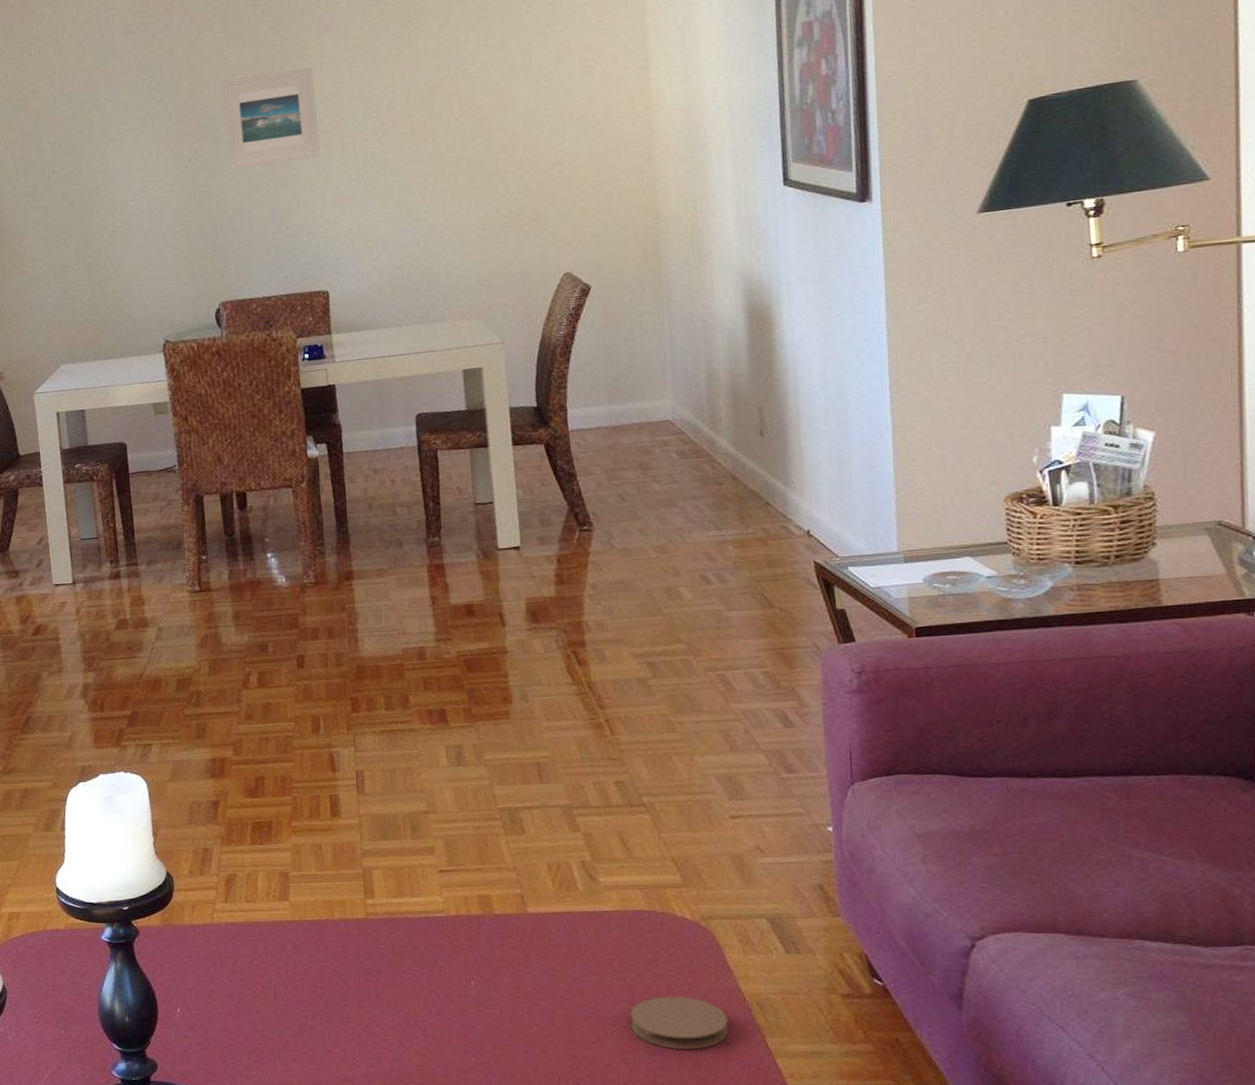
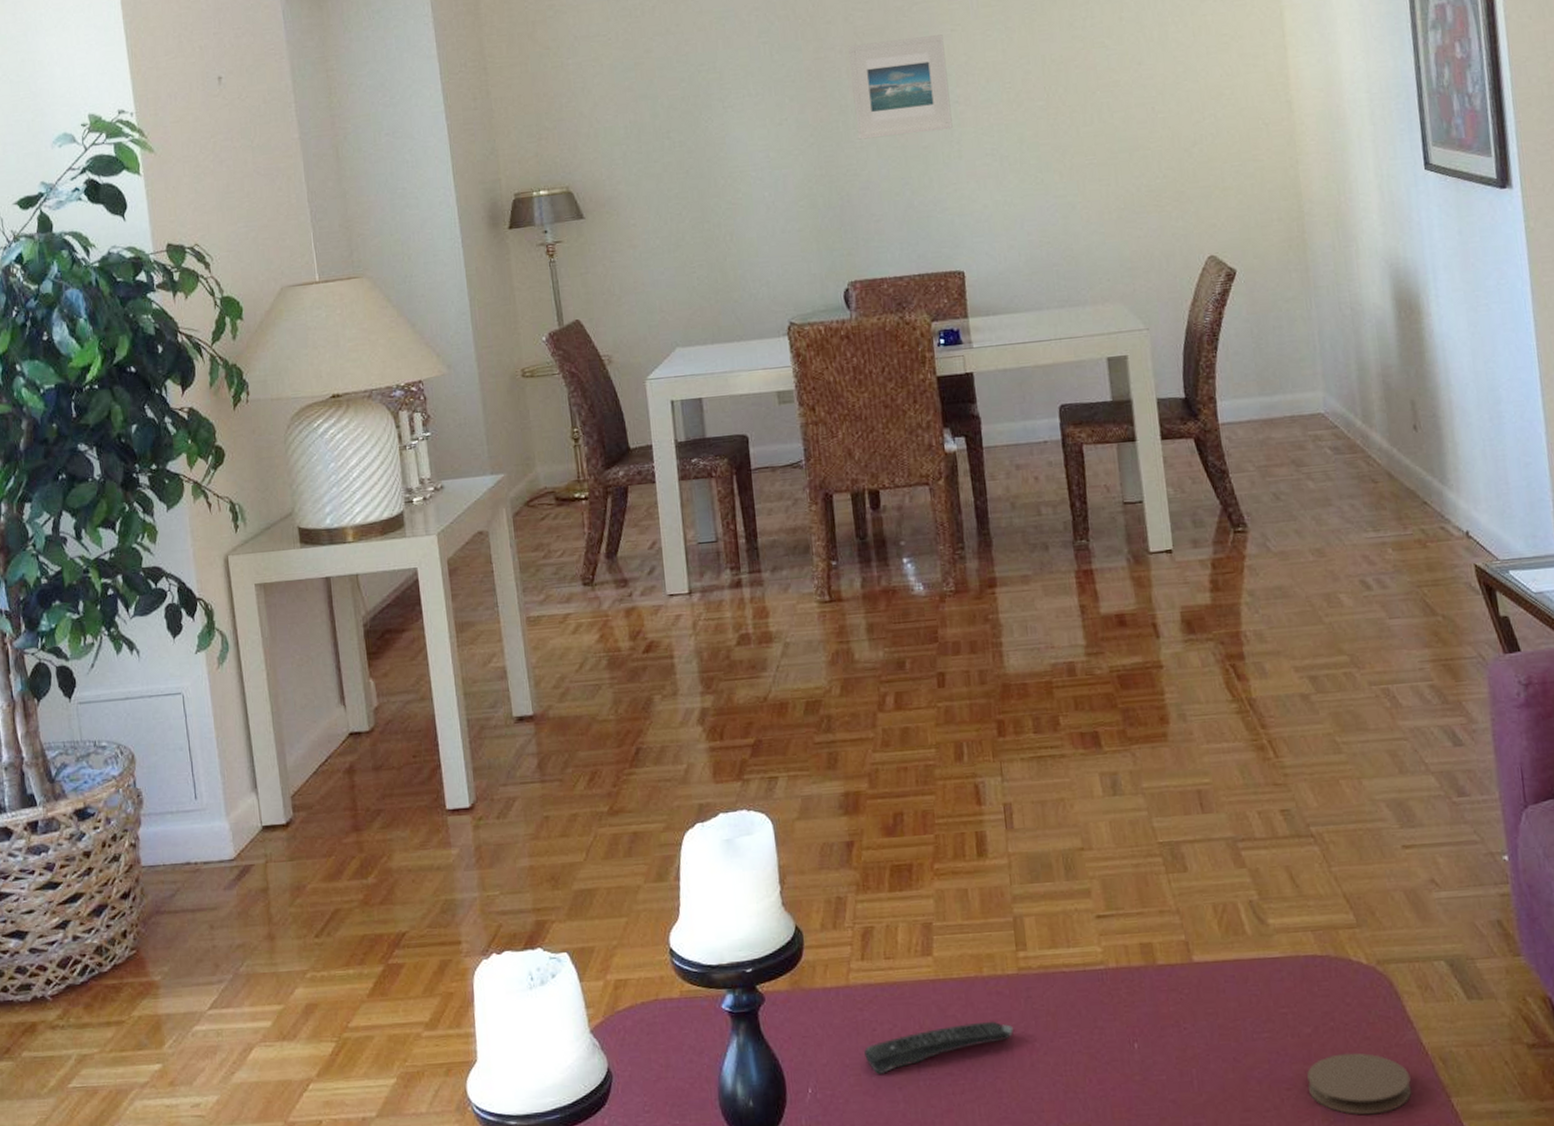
remote control: none [226,957,361,999] -> present [863,1021,1013,1074]

